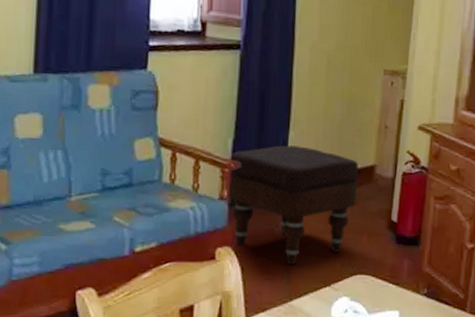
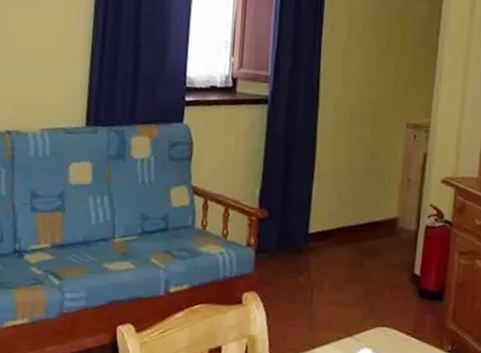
ottoman: present [227,145,359,264] -> none [253,196,381,313]

